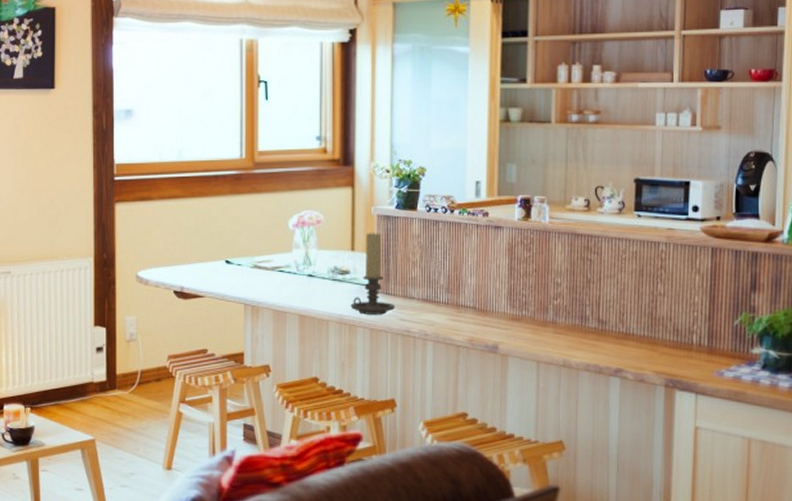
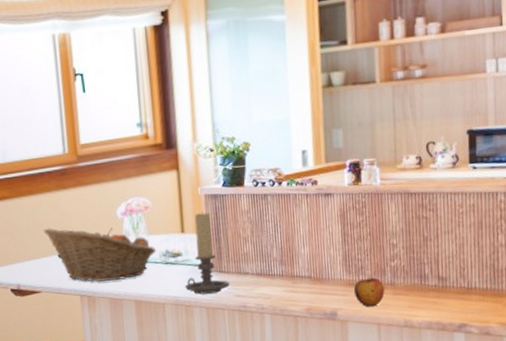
fruit basket: none [212,232,325,293] -> present [43,227,157,282]
apple: none [516,314,546,344] -> present [353,277,385,307]

